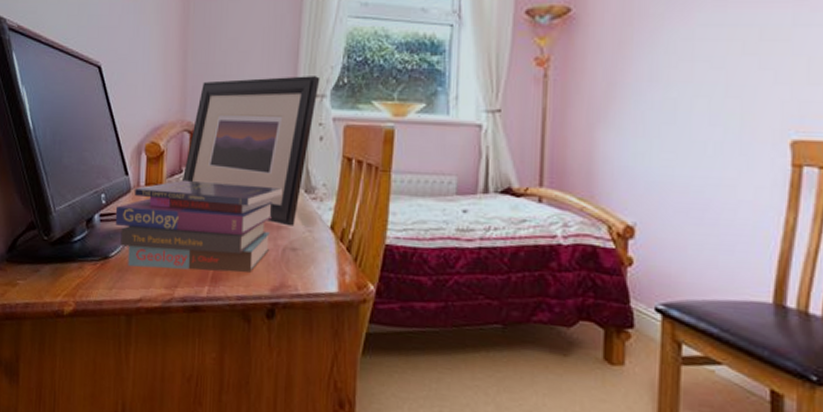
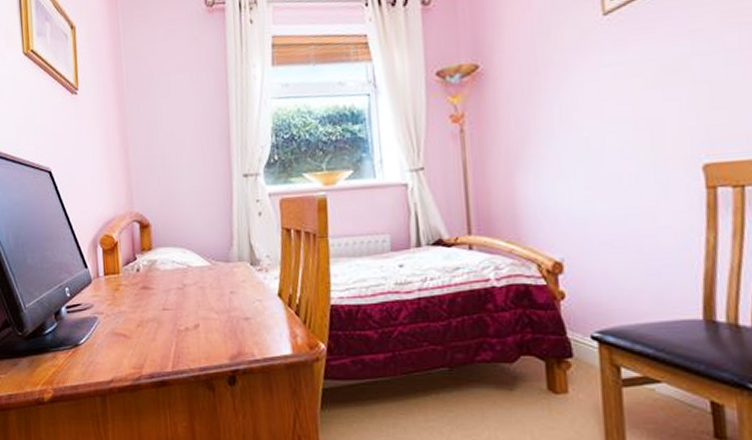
books: present [115,180,282,274] -> none [79,263,229,351]
picture frame: present [183,76,320,226] -> none [137,157,253,298]

